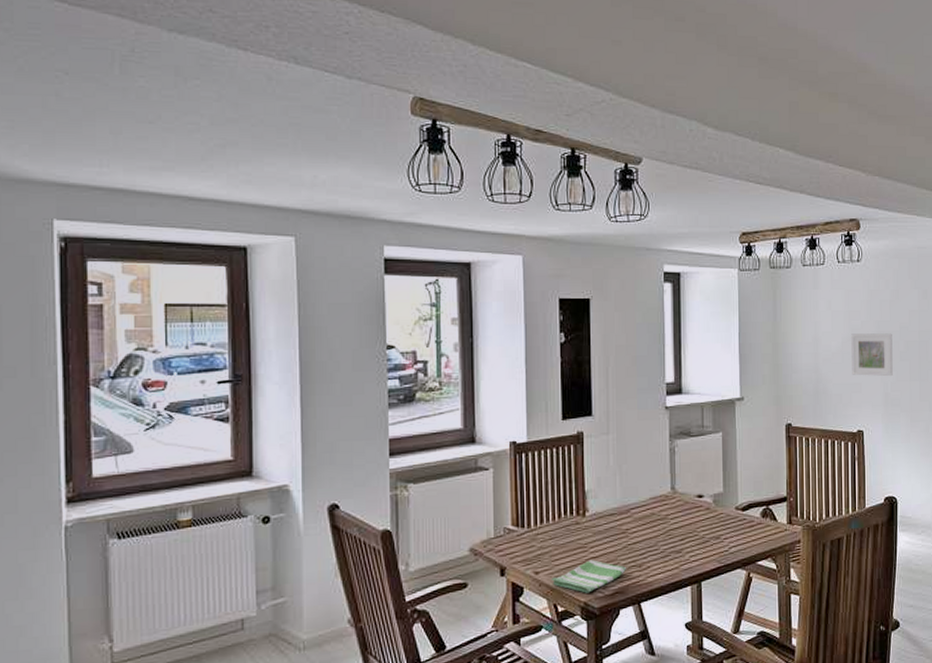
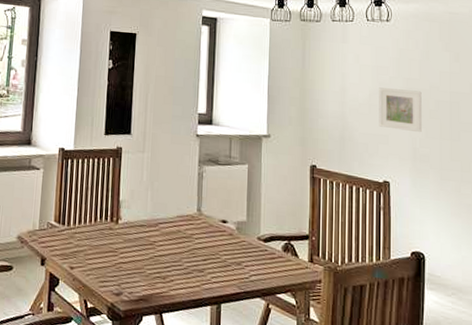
dish towel: present [551,560,626,593] -> none [83,264,151,295]

